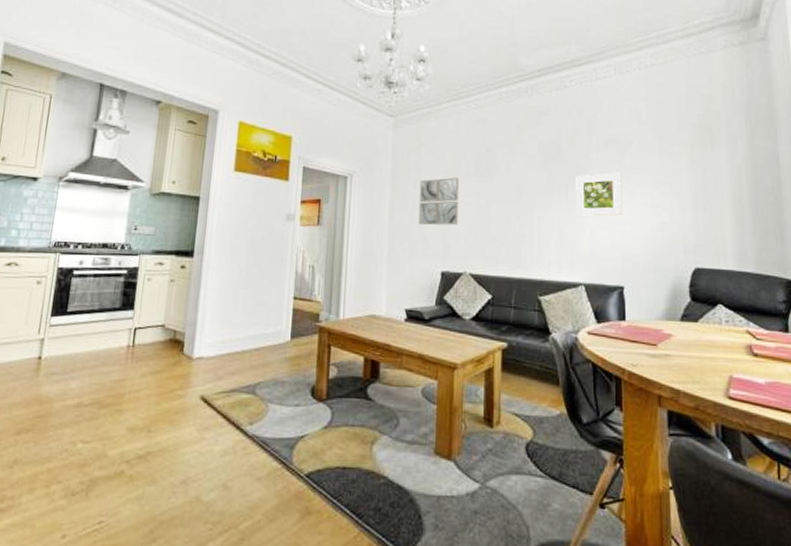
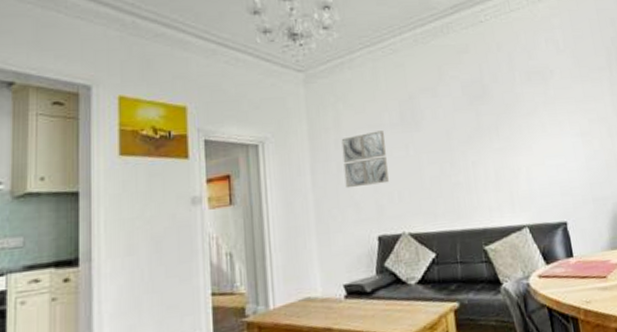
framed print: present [576,172,623,216] -> none [504,105,555,155]

